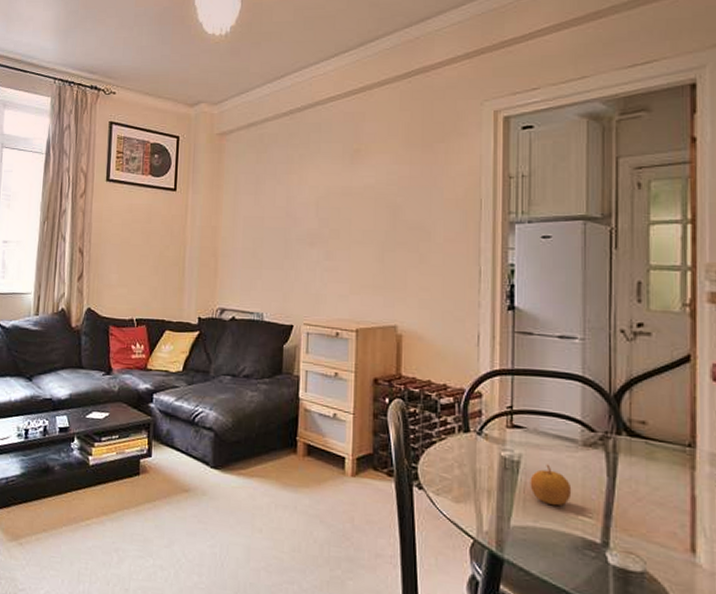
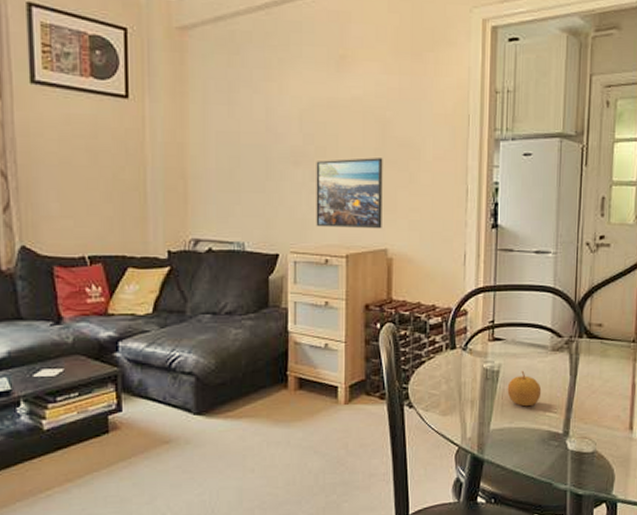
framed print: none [328,239,393,306] -> present [316,158,383,229]

